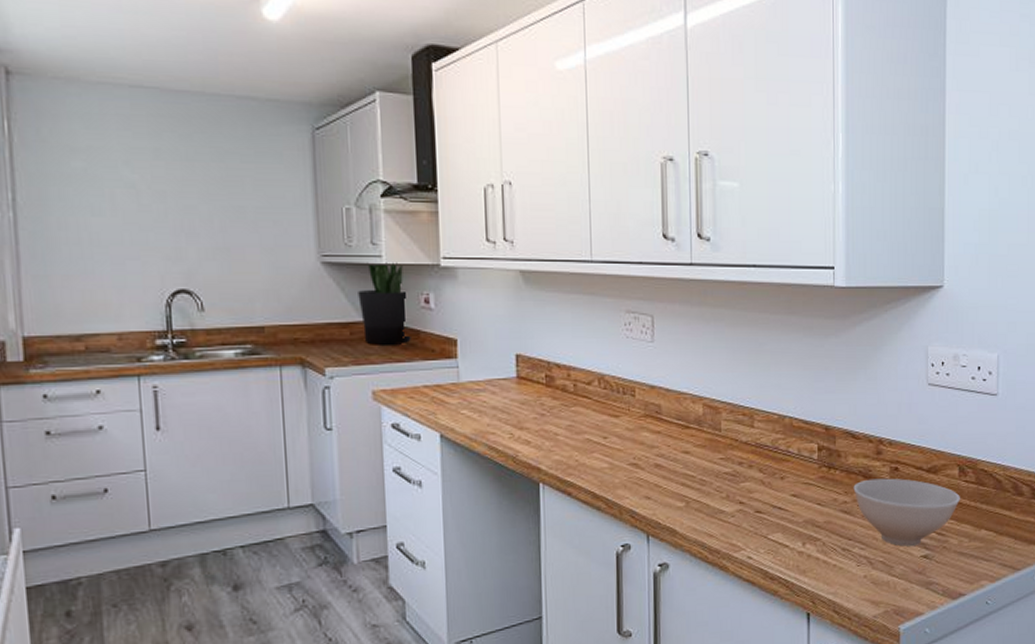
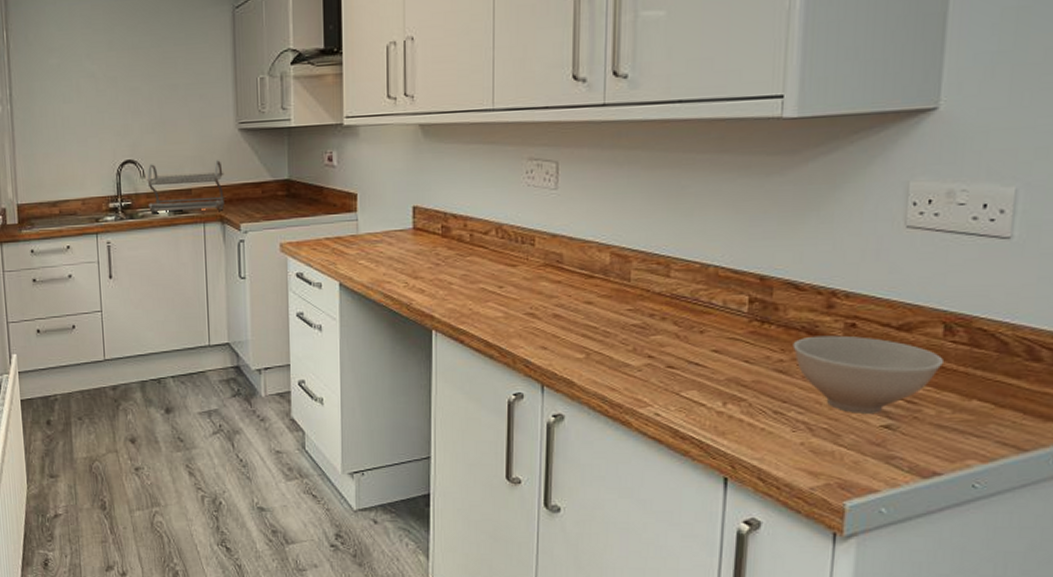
dish rack: none [206,296,307,354] -> present [147,160,226,214]
planter: present [358,262,411,345] -> none [269,124,315,202]

